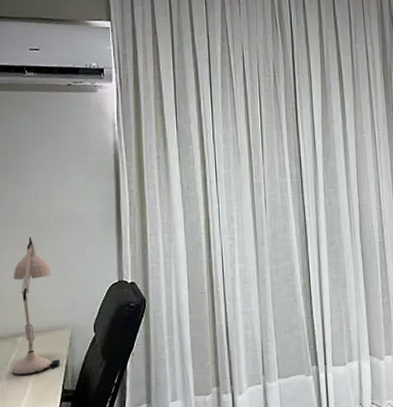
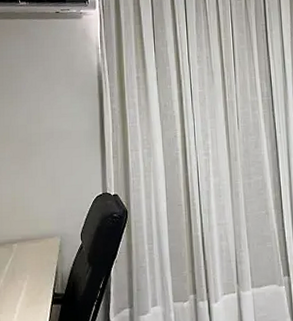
desk lamp: present [12,236,61,375] -> none [9,151,52,278]

